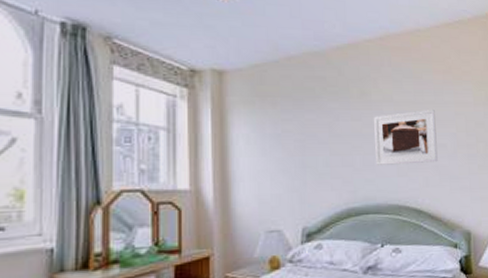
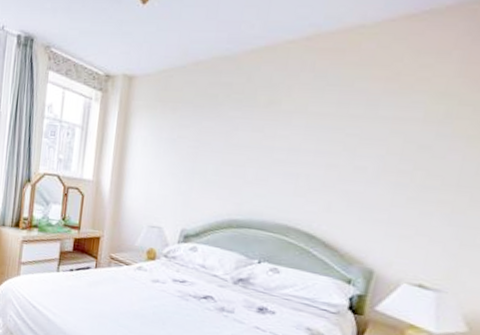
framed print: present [374,110,438,165] -> none [271,124,361,187]

